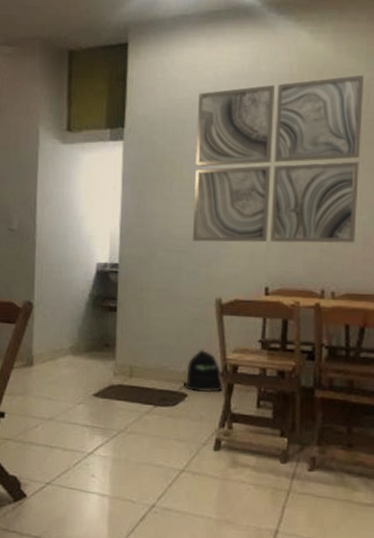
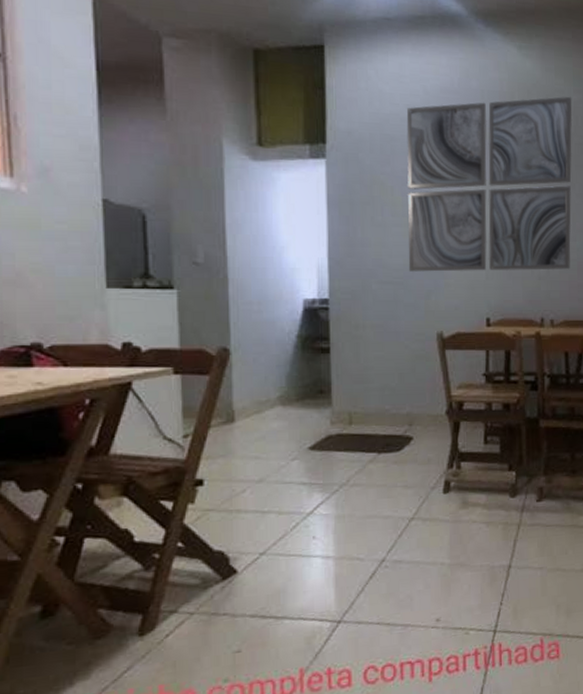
backpack: present [182,349,224,393] -> none [407,387,450,434]

